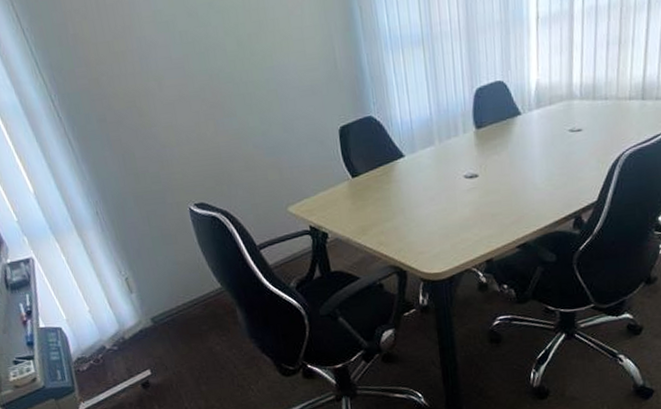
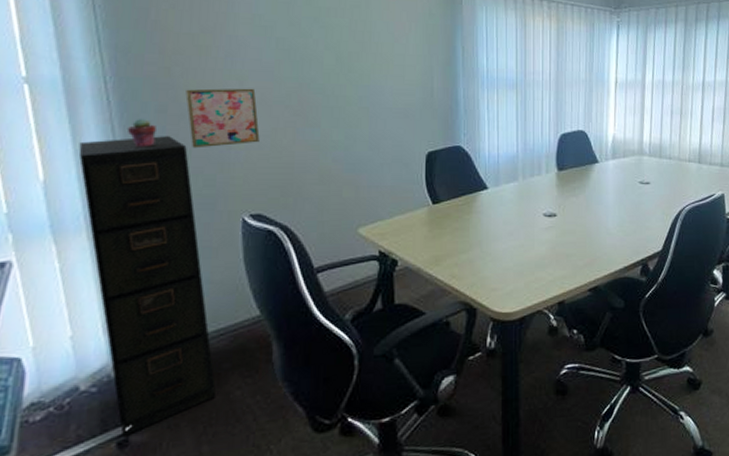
filing cabinet: none [49,142,203,380] -> present [78,136,217,436]
potted succulent: none [80,129,105,156] -> present [127,118,156,148]
wall art: none [116,86,187,151] -> present [185,88,260,149]

